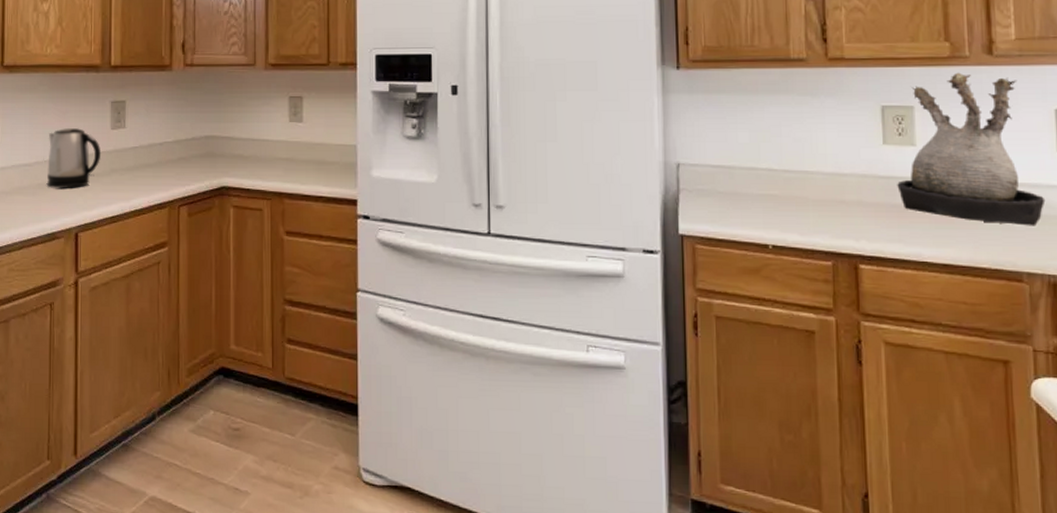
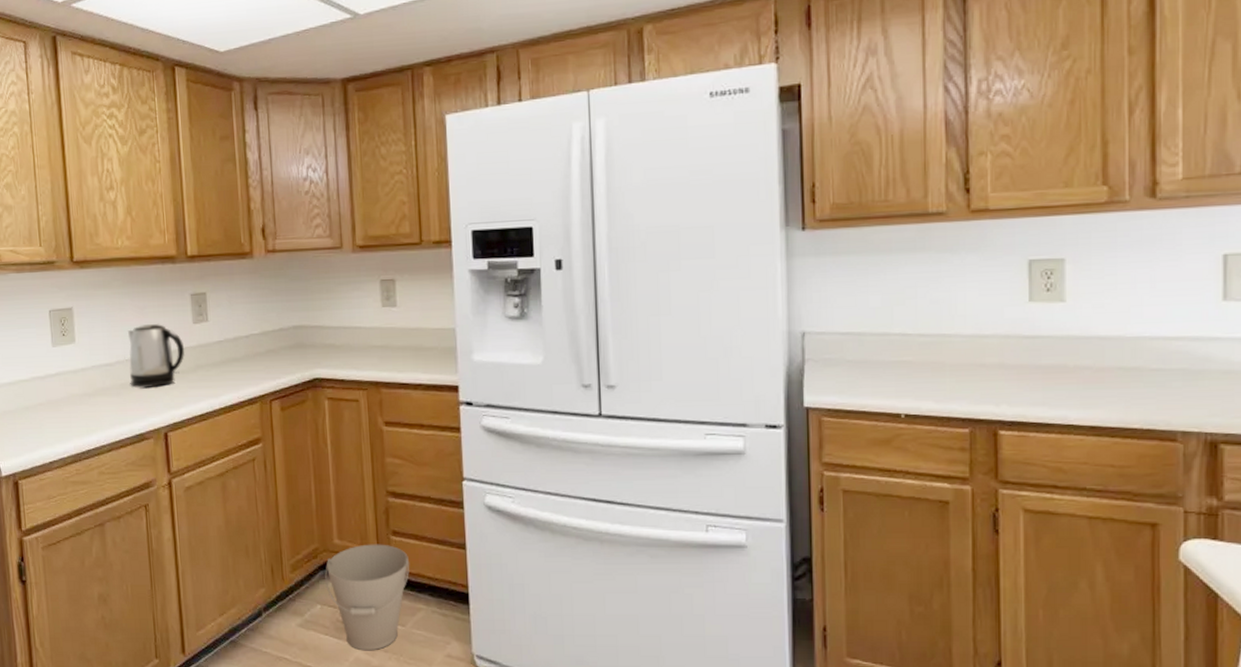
bucket: none [220,351,303,460] -> present [325,544,410,651]
plant: present [897,72,1046,226] -> none [1043,219,1207,383]

